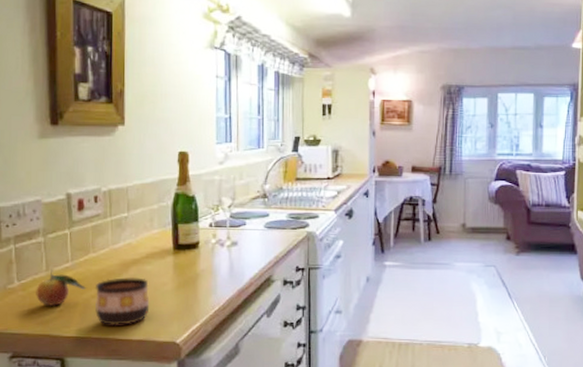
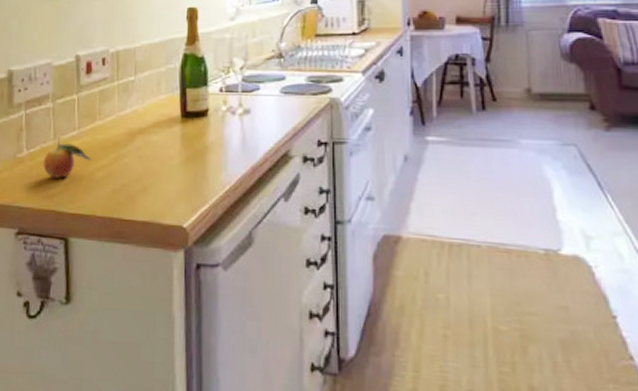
cup: present [95,277,150,326] -> none [100,148,156,204]

